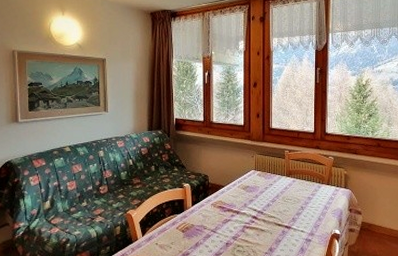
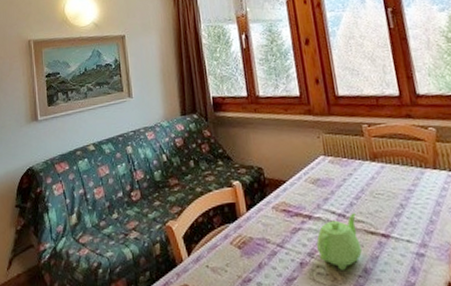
teapot: none [240,211,270,249] -> present [316,212,362,270]

